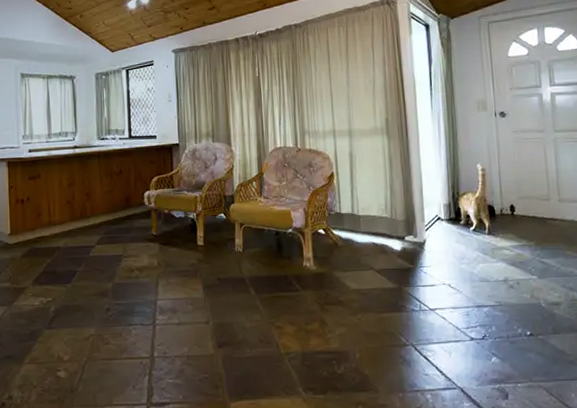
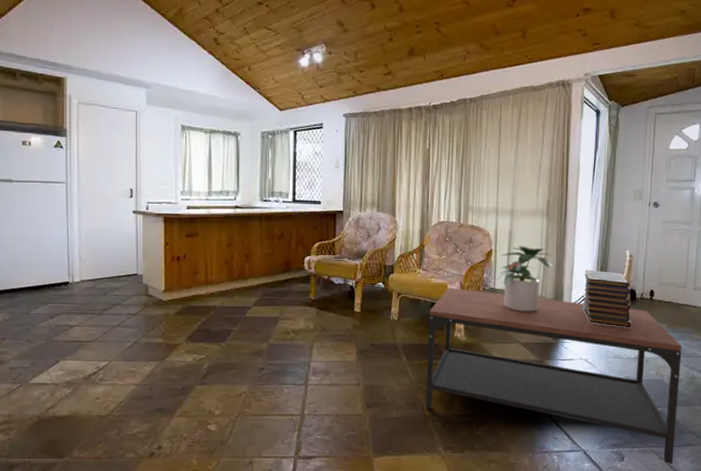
coffee table: none [275,215,566,402] -> present [425,288,682,465]
potted plant: none [342,166,401,236] -> present [497,246,554,312]
book stack: none [435,187,494,247] -> present [582,269,631,327]

